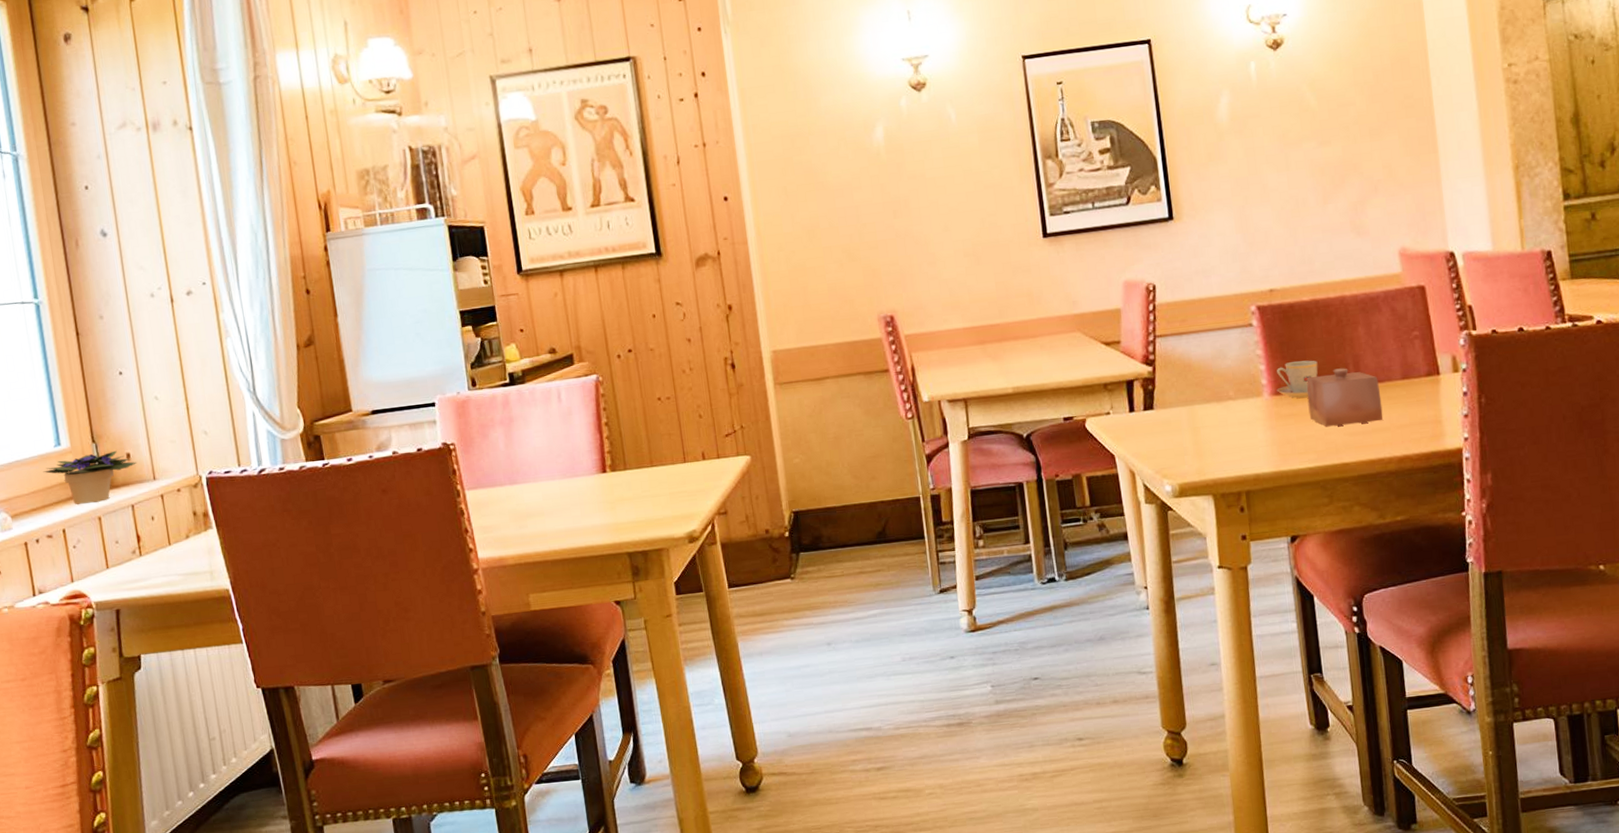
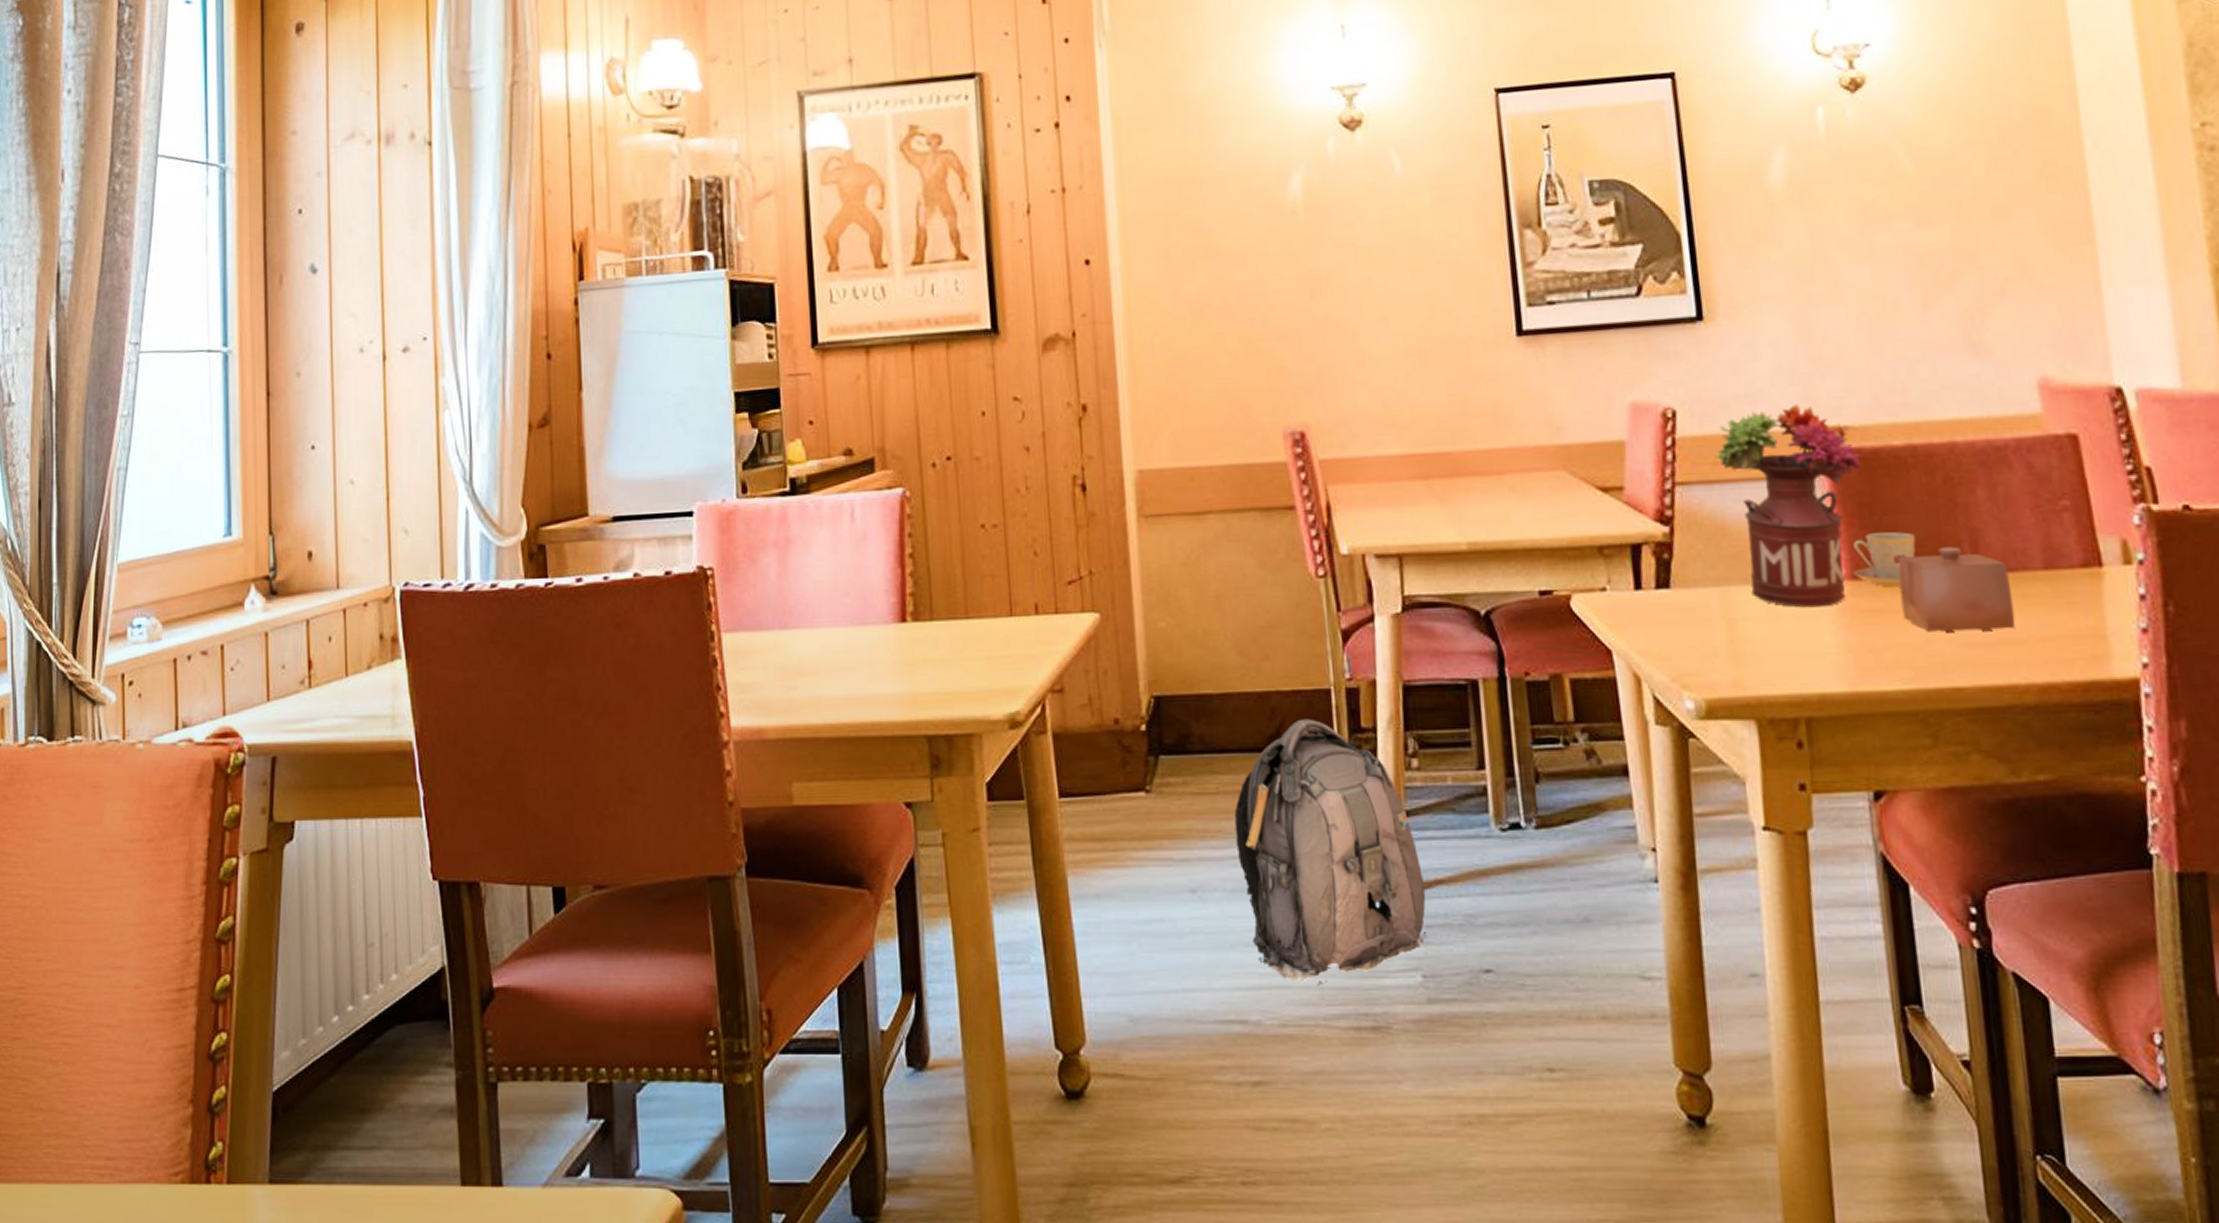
potted flower: present [43,450,137,505] -> none [206,547,320,614]
backpack: none [855,518,993,700] -> present [1234,719,1426,986]
flower arrangement: none [1183,275,1283,416] -> present [1715,404,1864,607]

